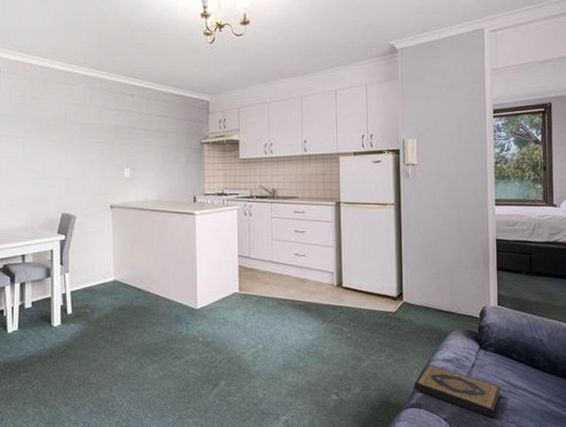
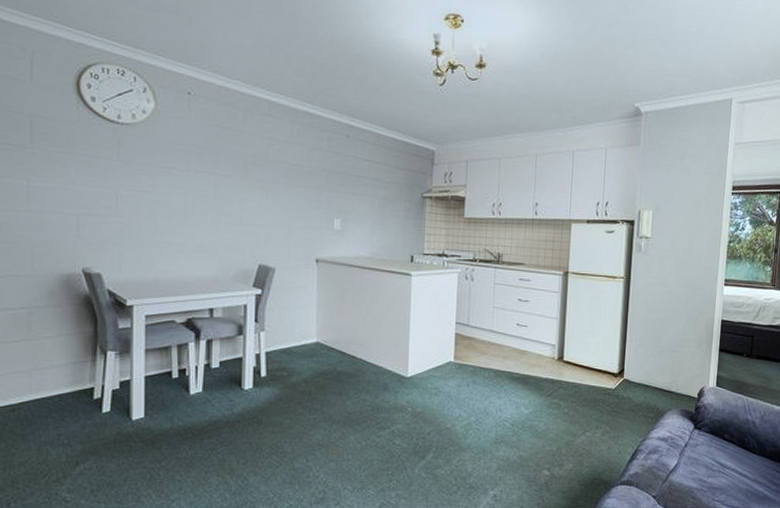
hardback book: present [415,364,502,418] -> none [627,443,711,496]

